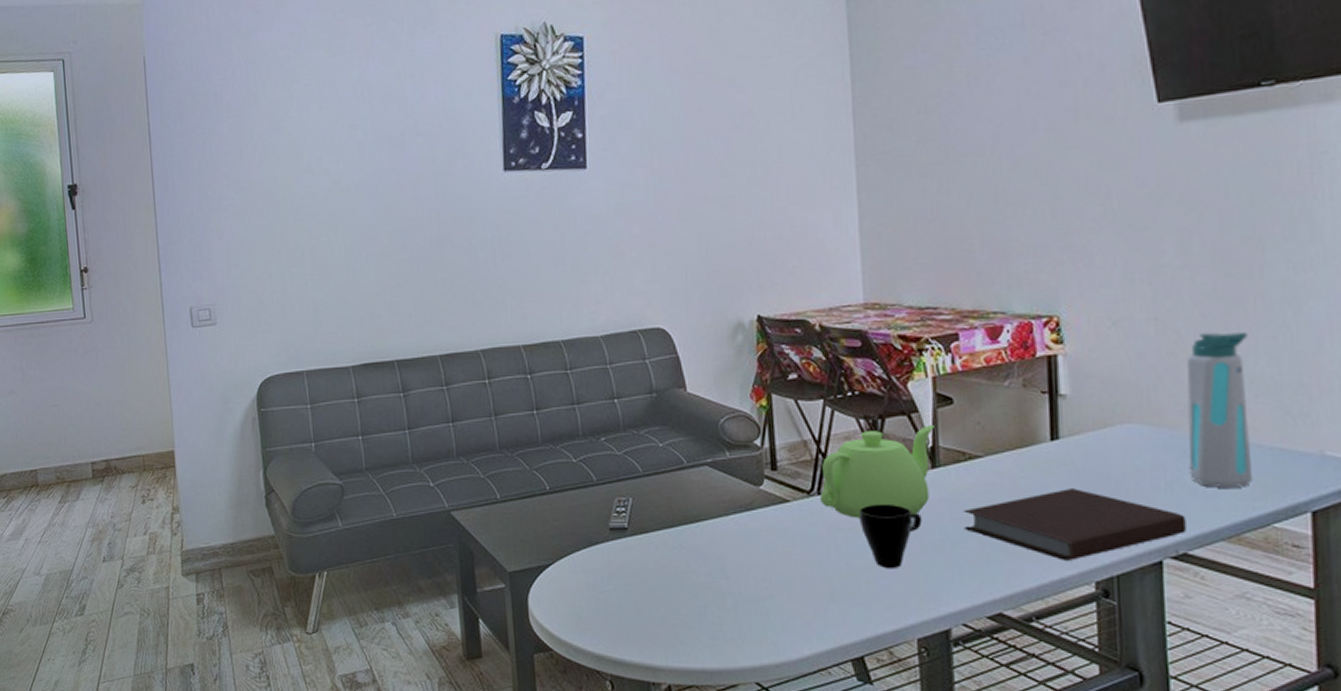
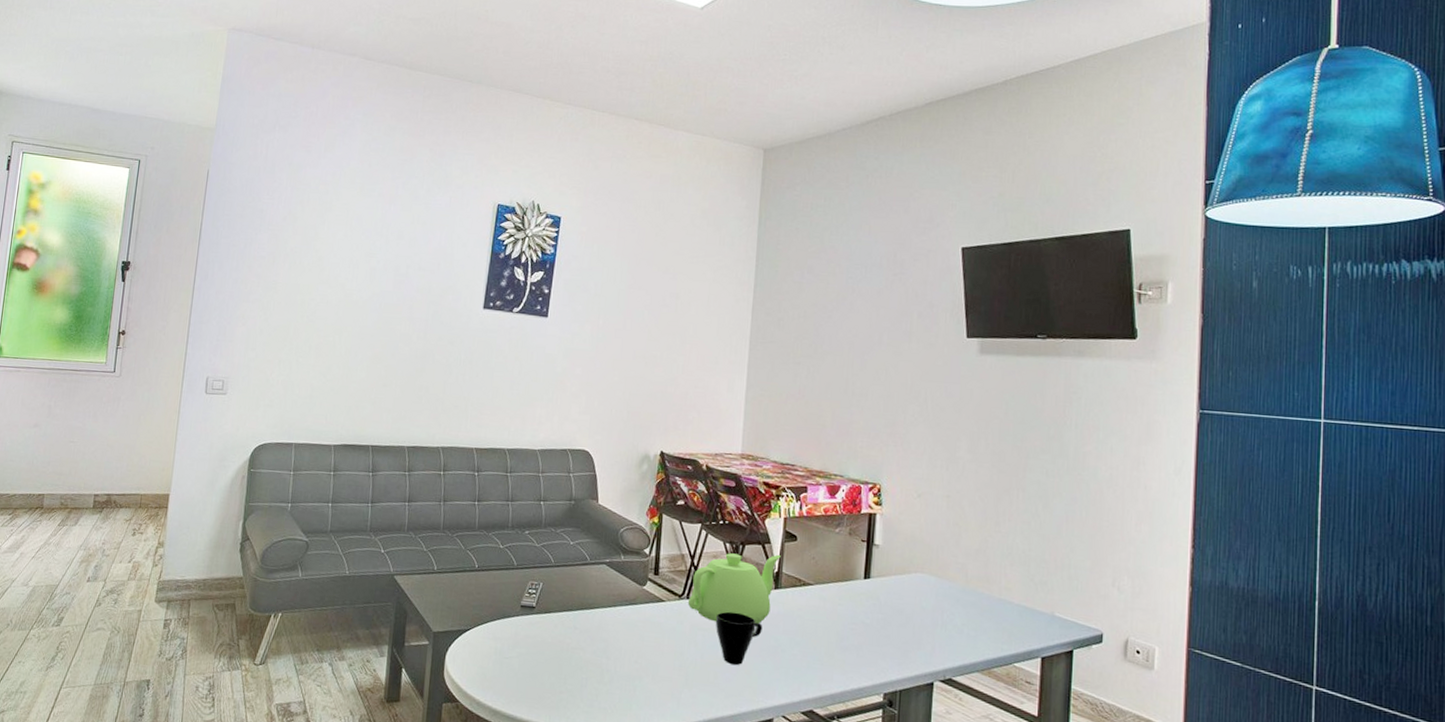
notebook: present [963,488,1186,560] -> none [792,617,953,675]
water bottle: present [1187,332,1253,489] -> none [959,511,1011,633]

